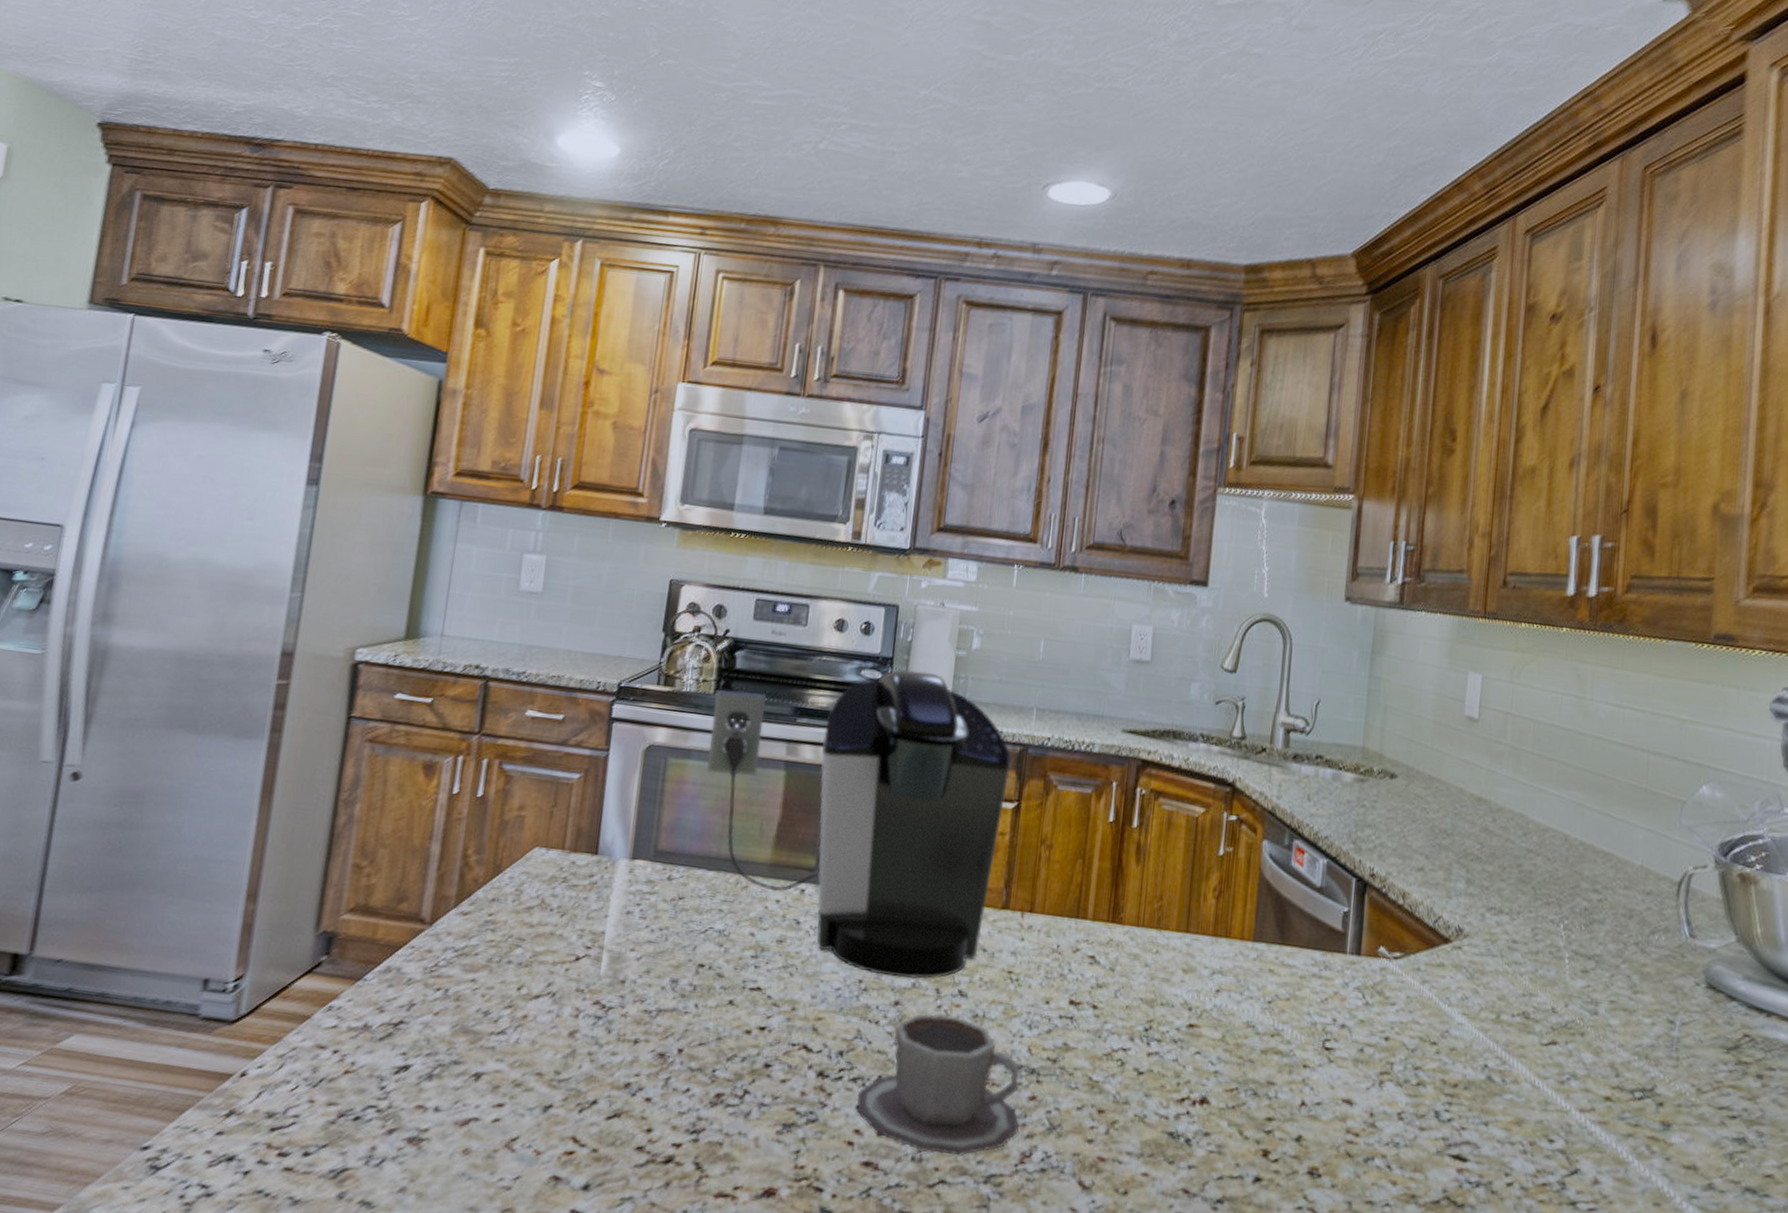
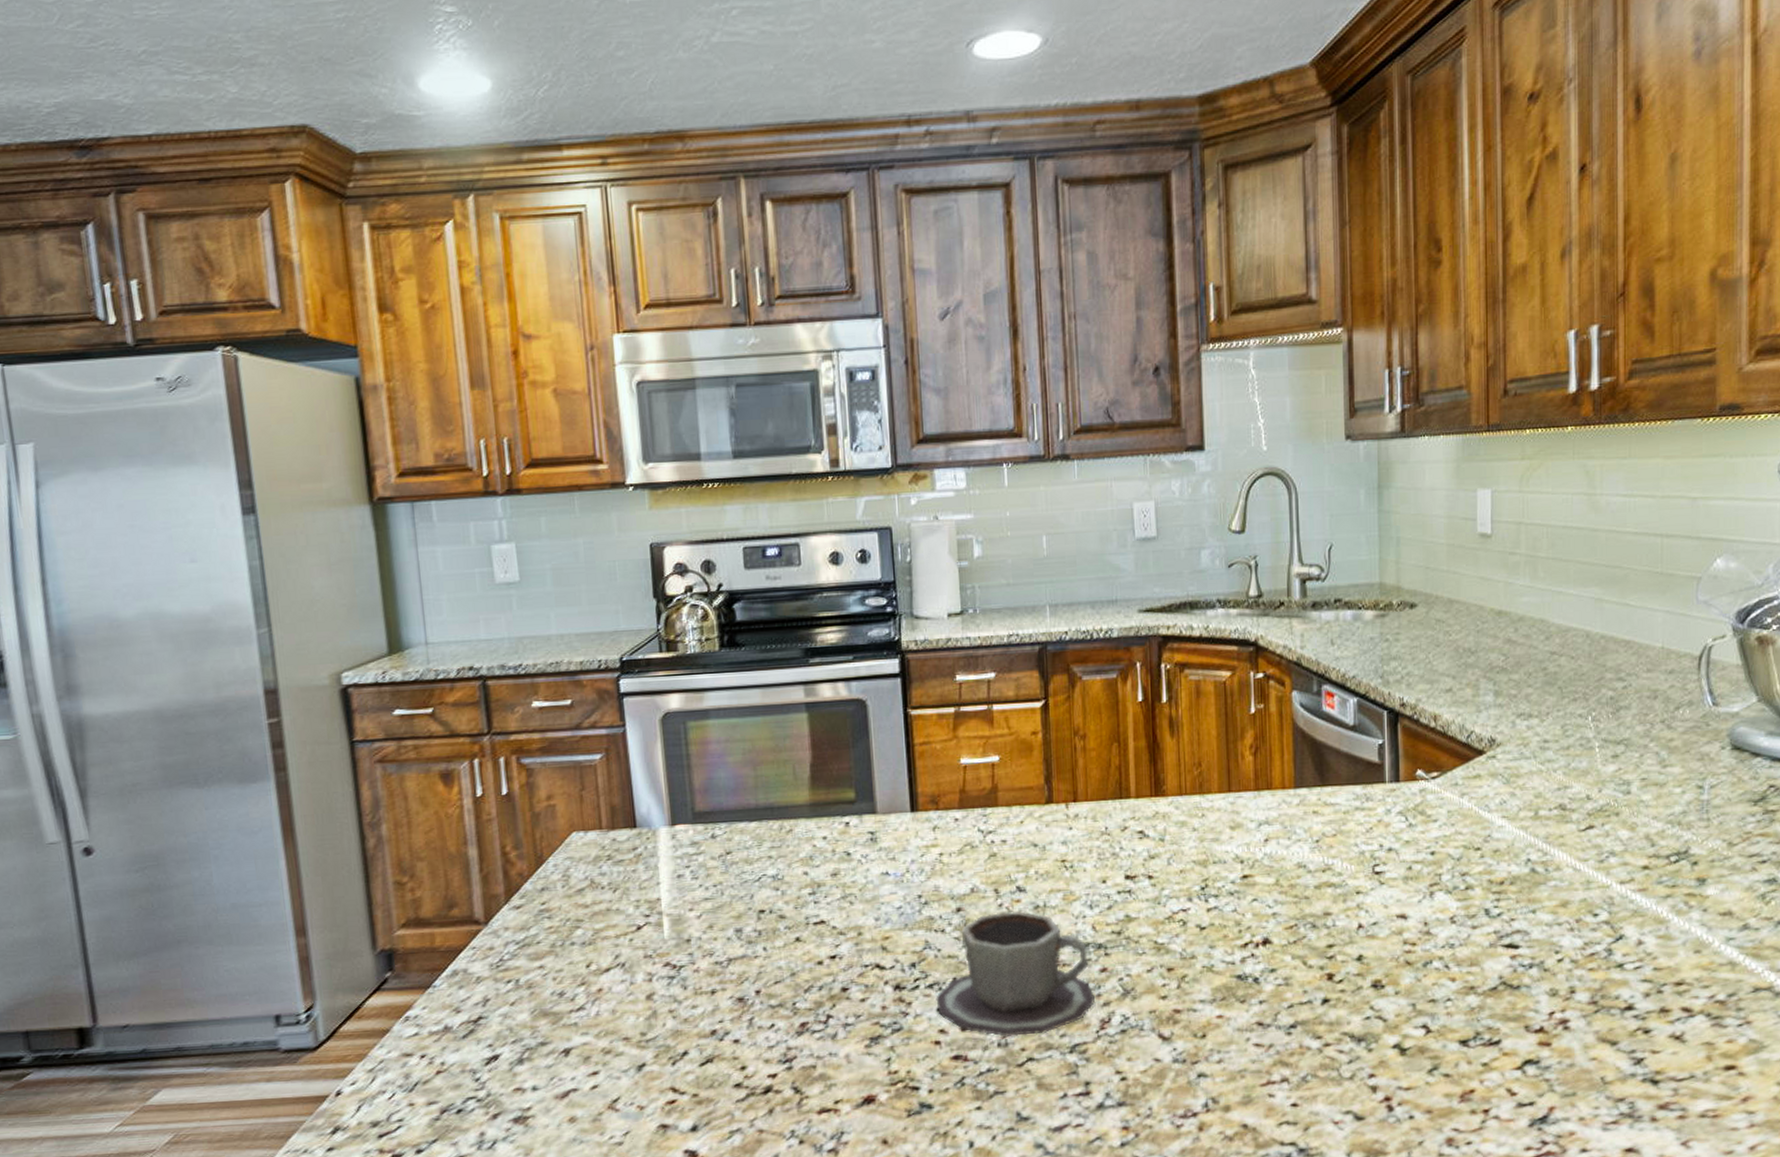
coffee maker: present [707,669,1011,979] -> none [721,589,1033,888]

